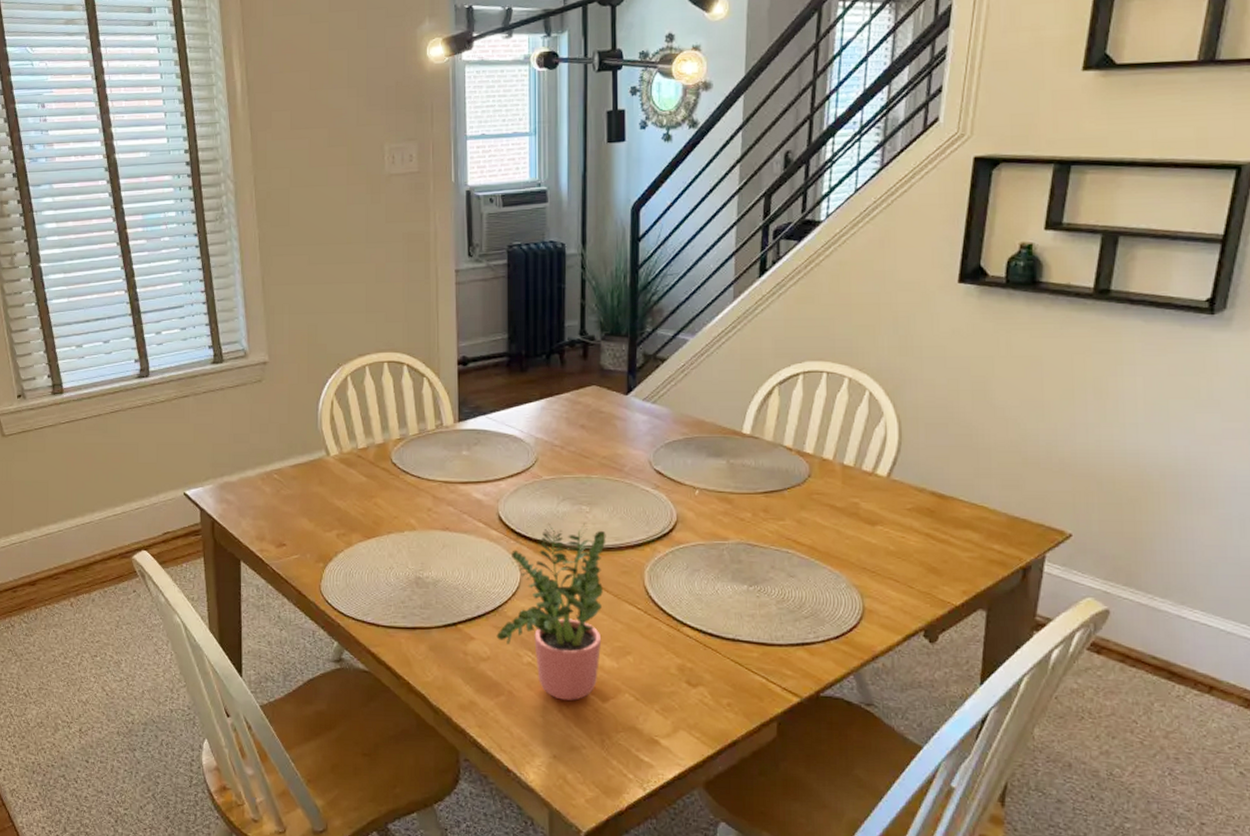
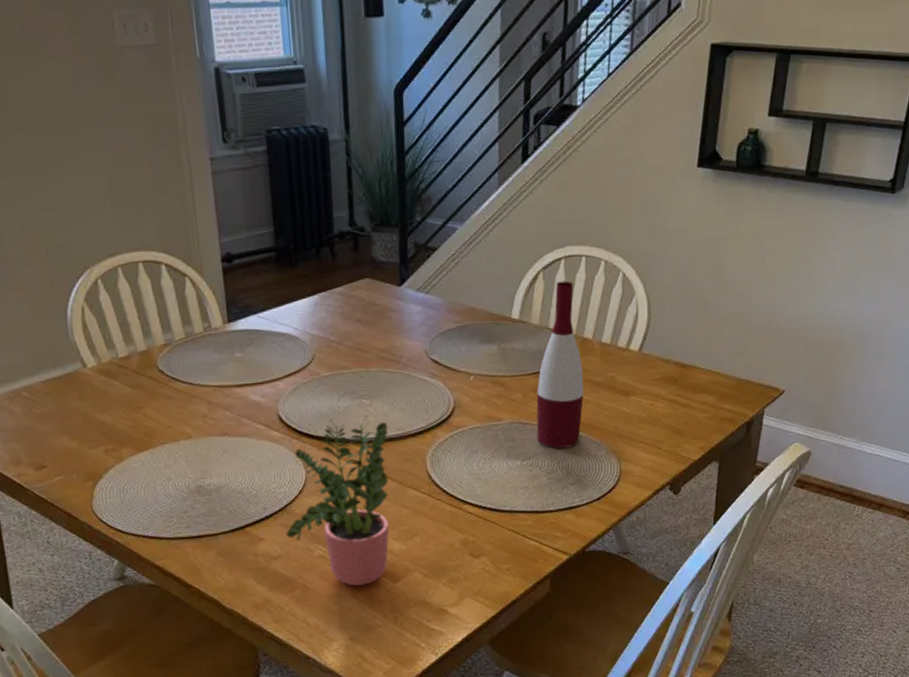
wine bottle: none [766,397,822,576] -> present [536,281,584,448]

